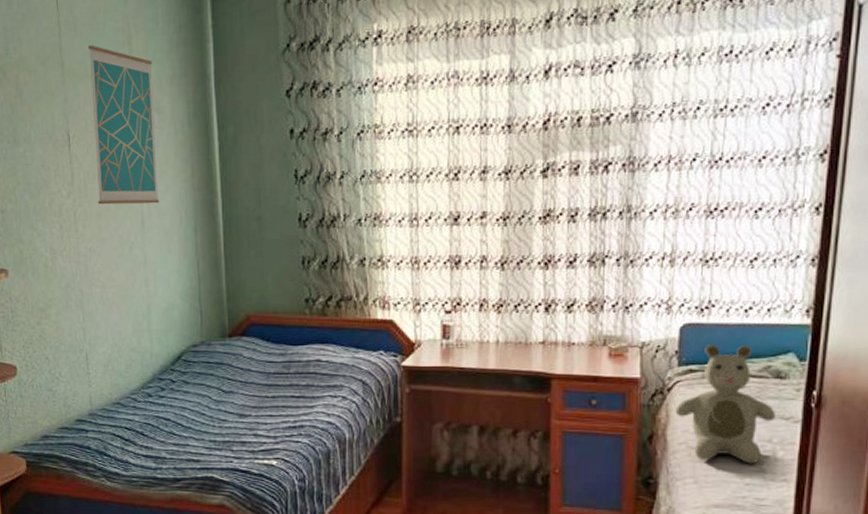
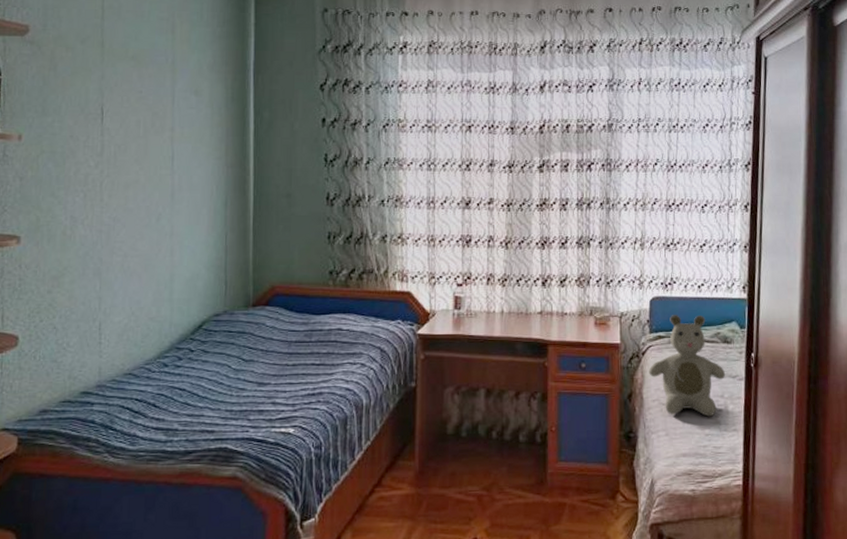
wall art: present [88,45,160,205] -> none [127,29,194,178]

